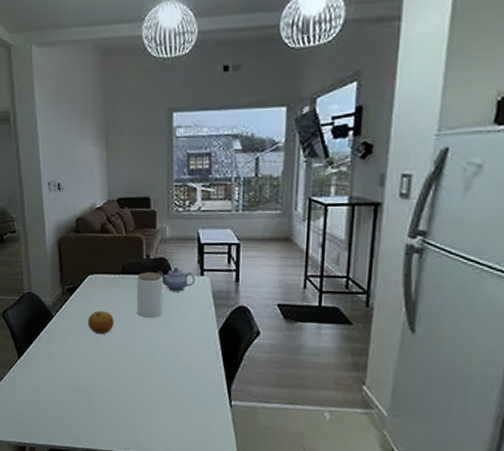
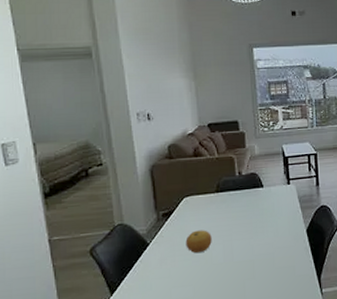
jar: present [136,272,164,319] -> none [230,187,258,230]
teapot: present [157,268,196,292] -> none [249,180,284,202]

